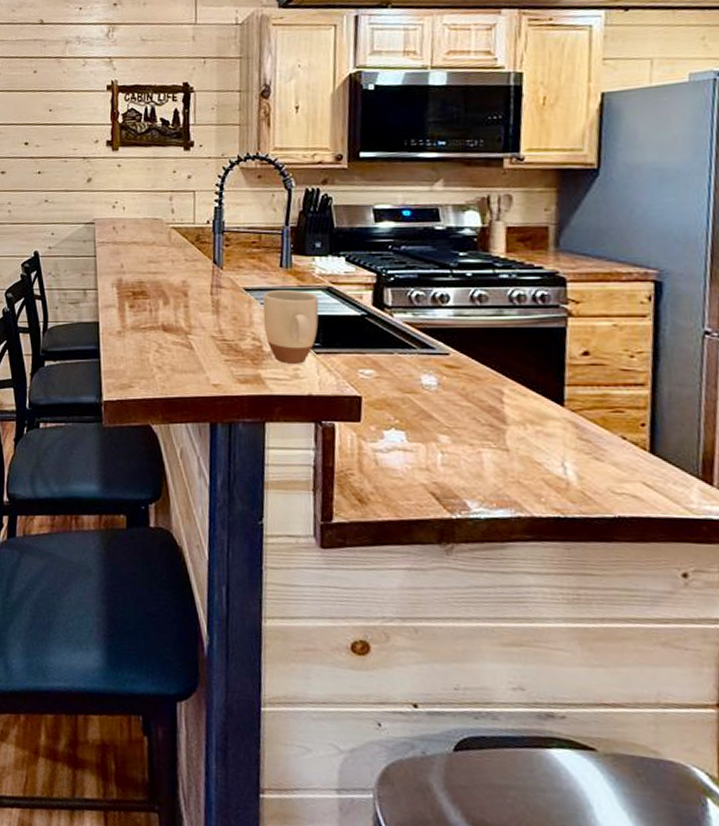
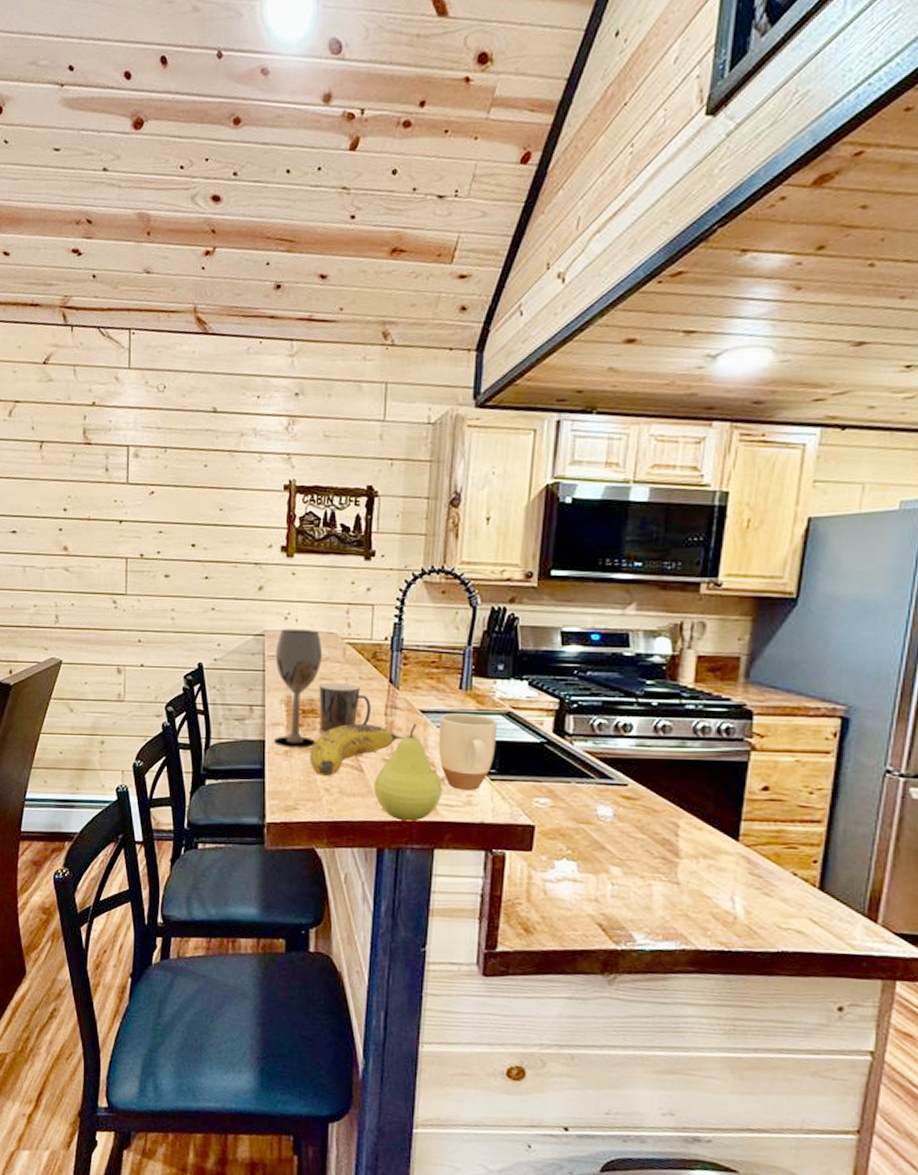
wine glass: none [105,216,149,329] -> present [273,628,322,749]
fruit: none [141,303,231,354] -> present [309,723,405,776]
mug: none [147,266,198,315] -> present [319,683,372,735]
fruit: none [203,301,270,396] -> present [373,723,443,822]

